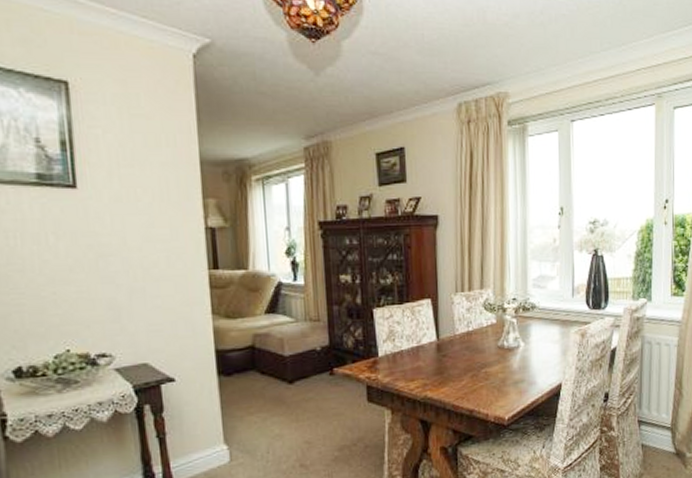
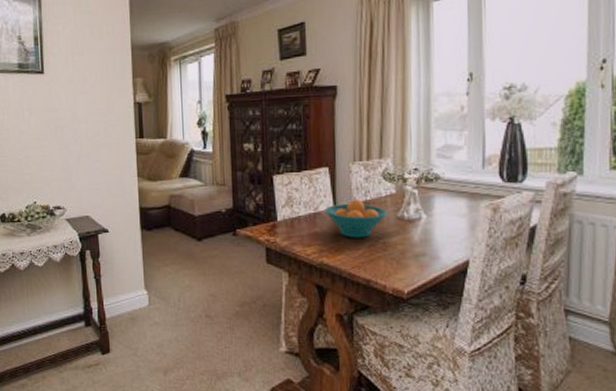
fruit bowl: none [428,330,489,370] -> present [325,198,387,238]

